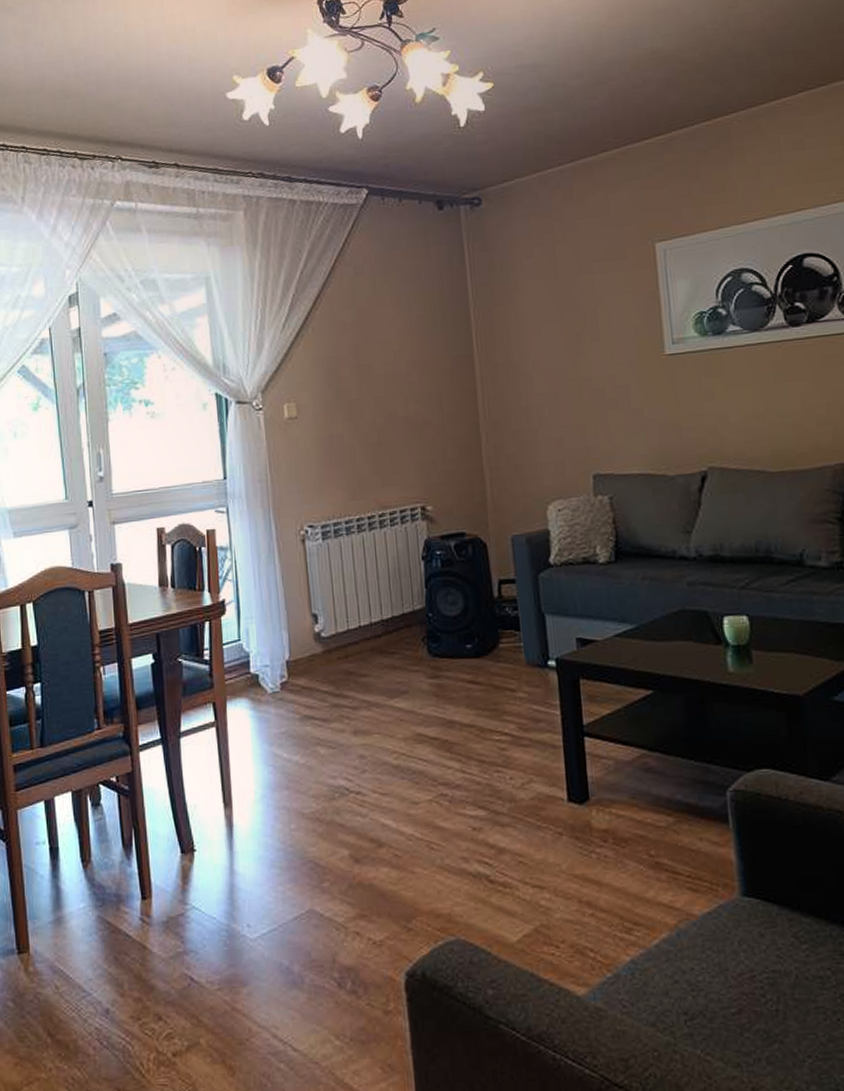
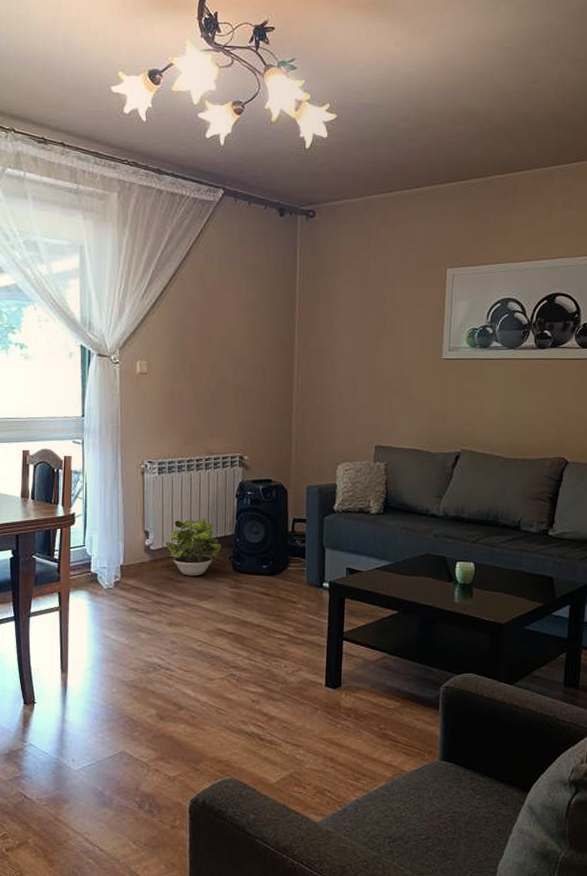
potted plant: none [339,590,413,668] -> present [165,518,223,576]

